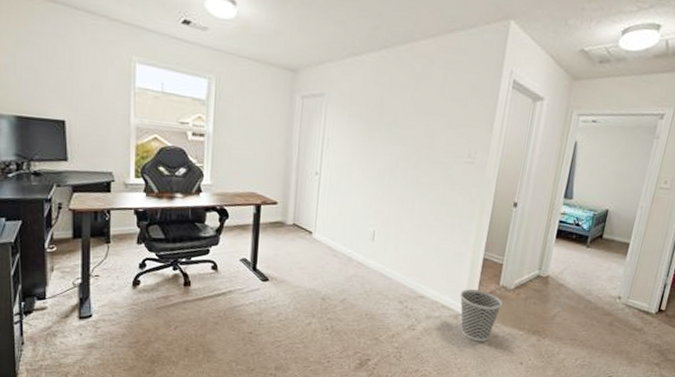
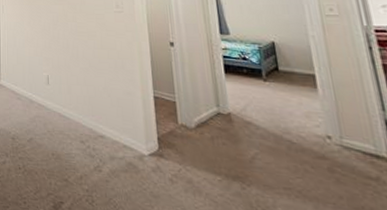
wastebasket: present [459,289,503,342] -> none [138,128,187,188]

